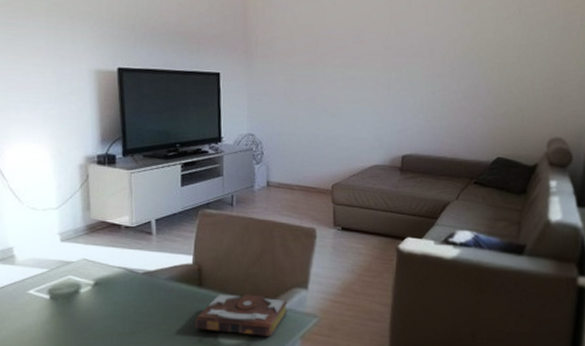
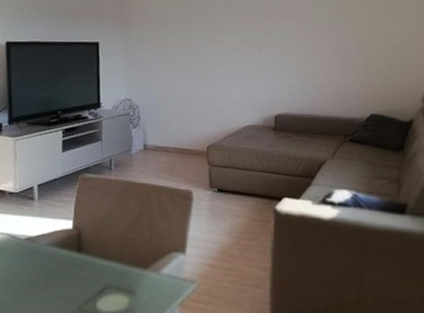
book: present [194,294,288,336] -> none [73,259,166,304]

